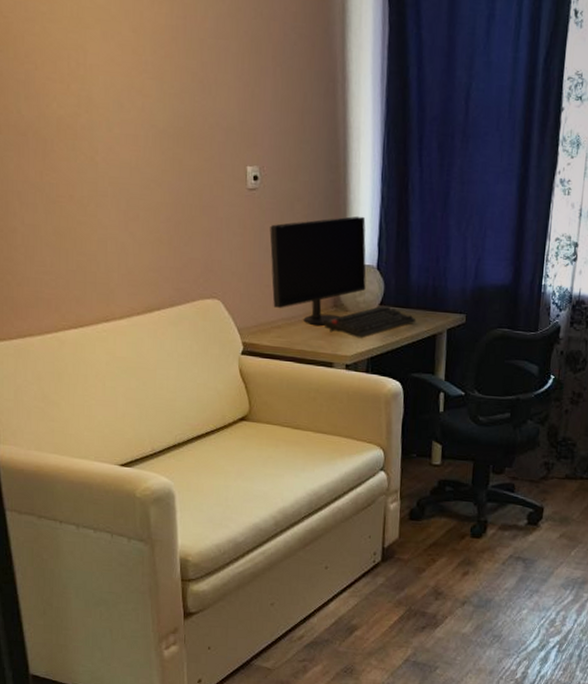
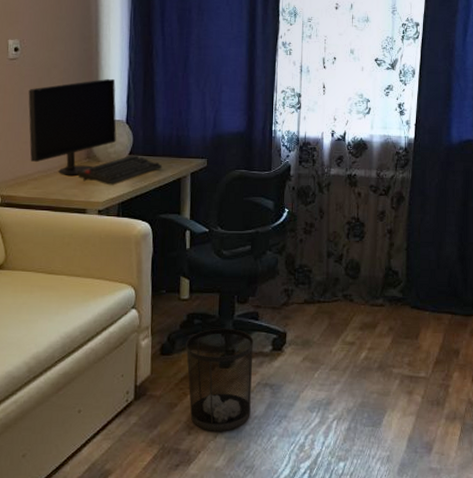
waste bin: none [436,497,508,600] -> present [186,328,254,431]

